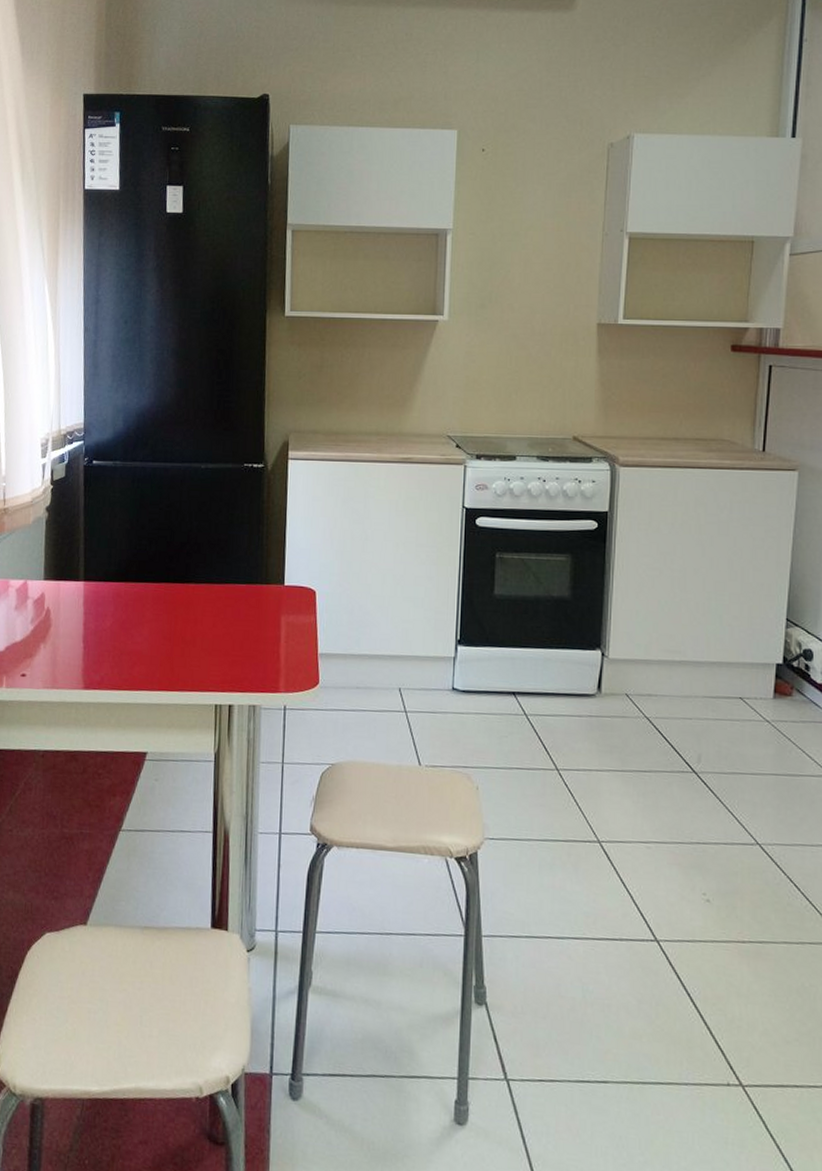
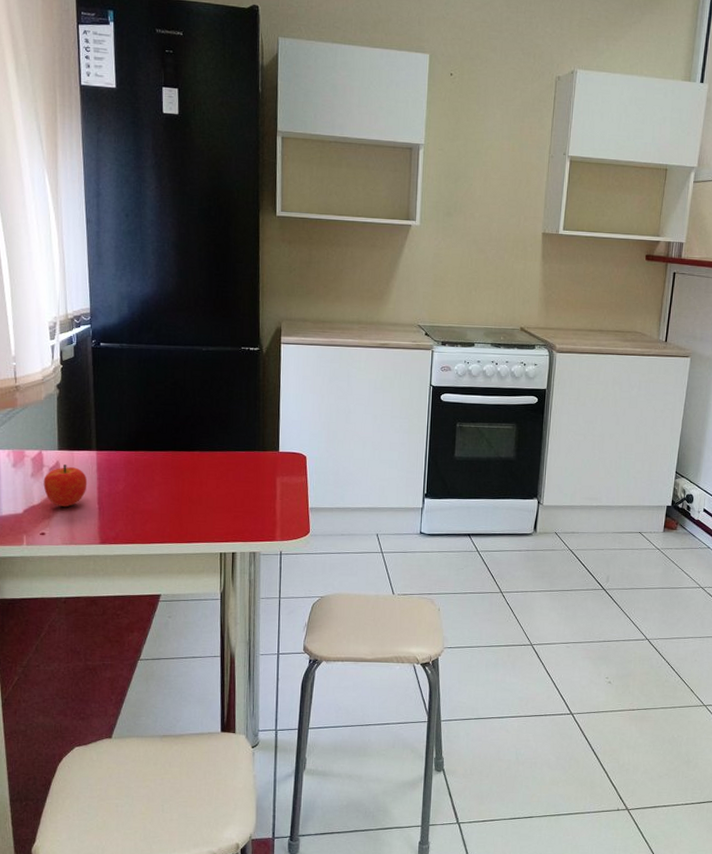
fruit: none [26,596,73,646] -> present [43,465,88,508]

